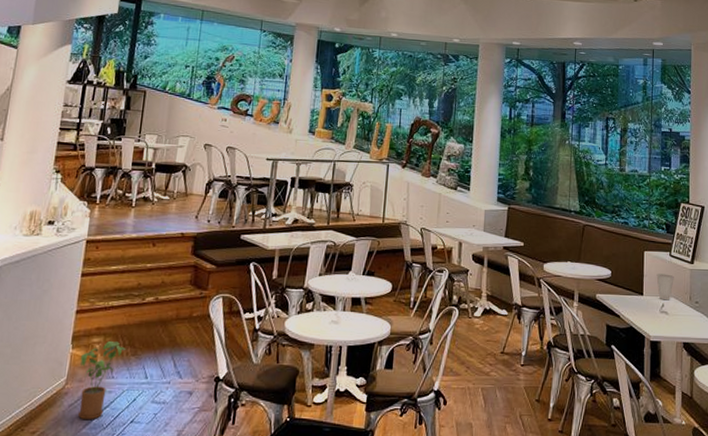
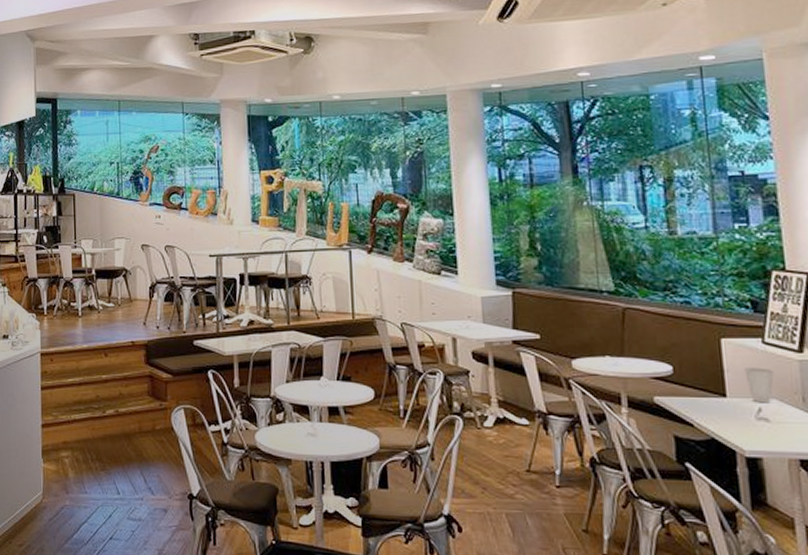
house plant: present [77,340,127,420] -> none [52,454,96,535]

